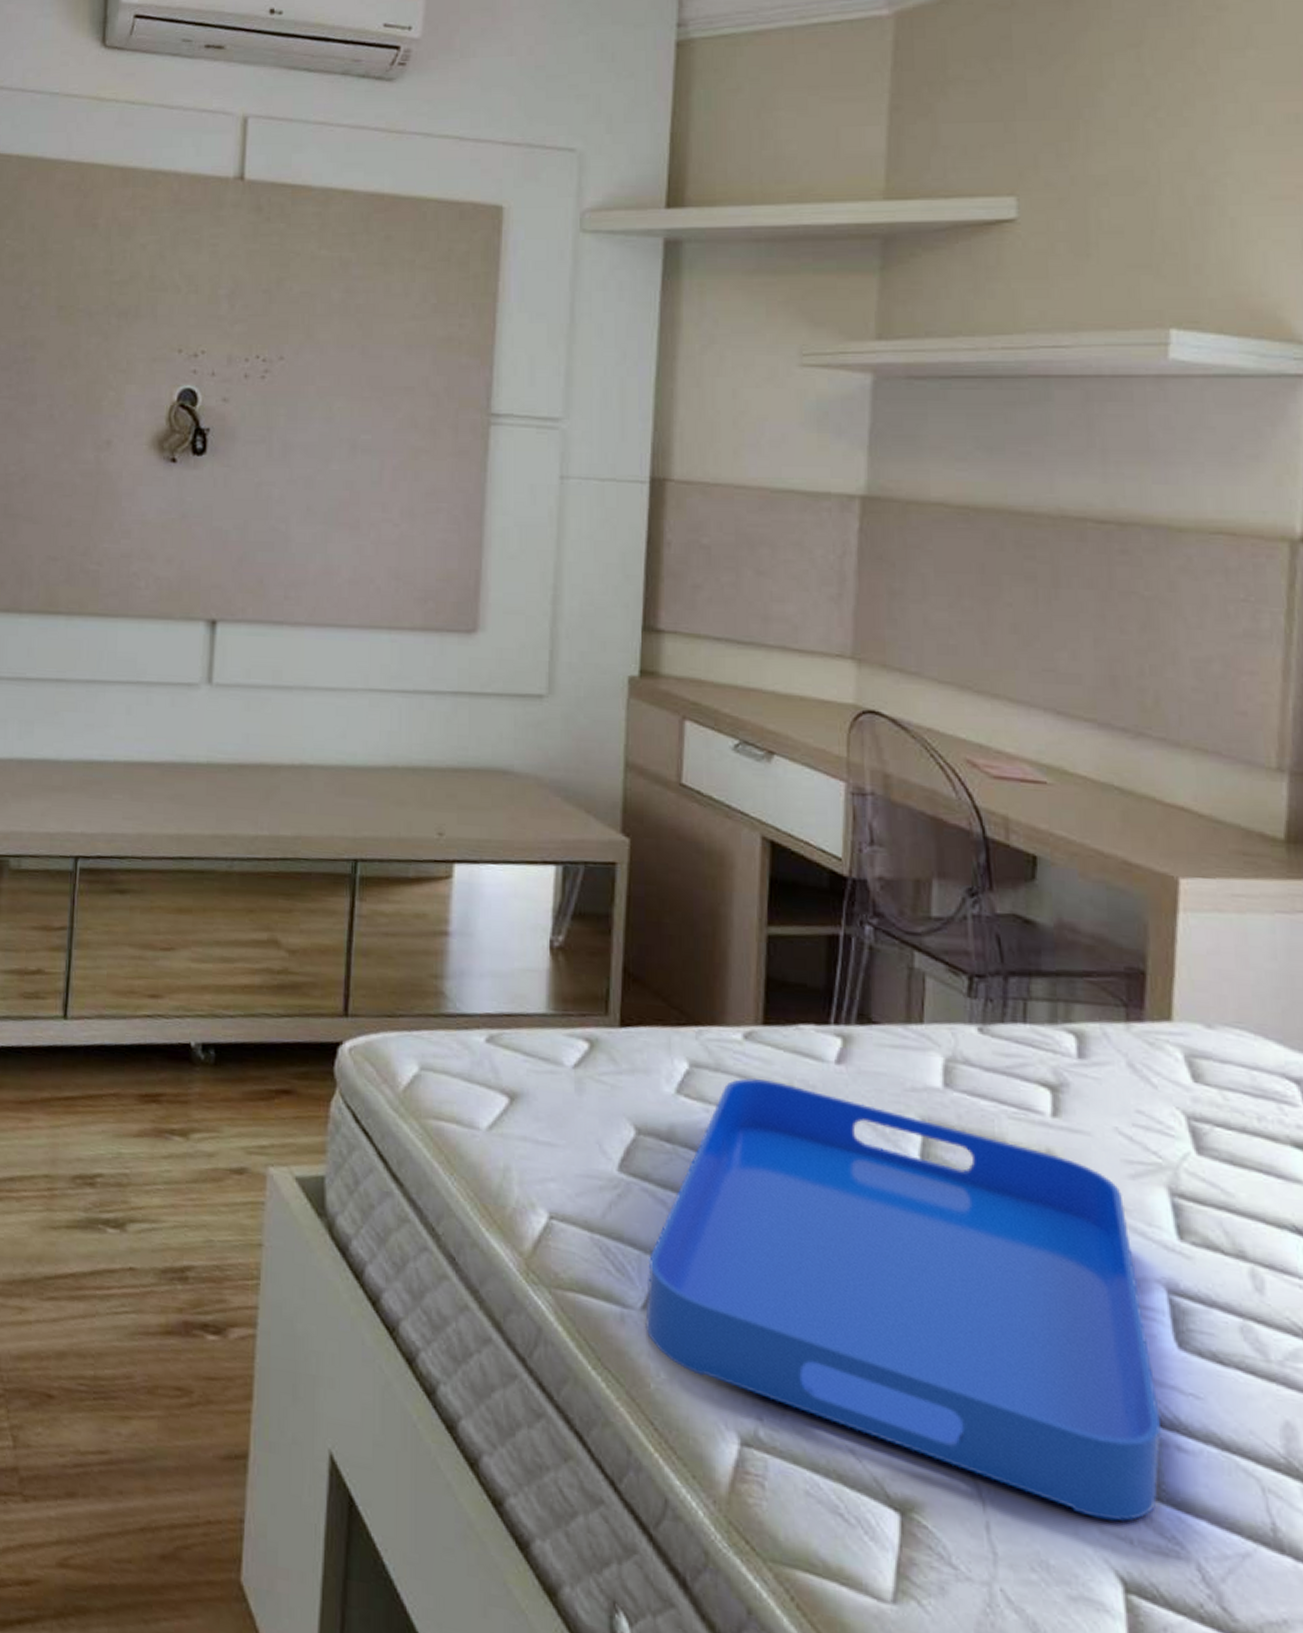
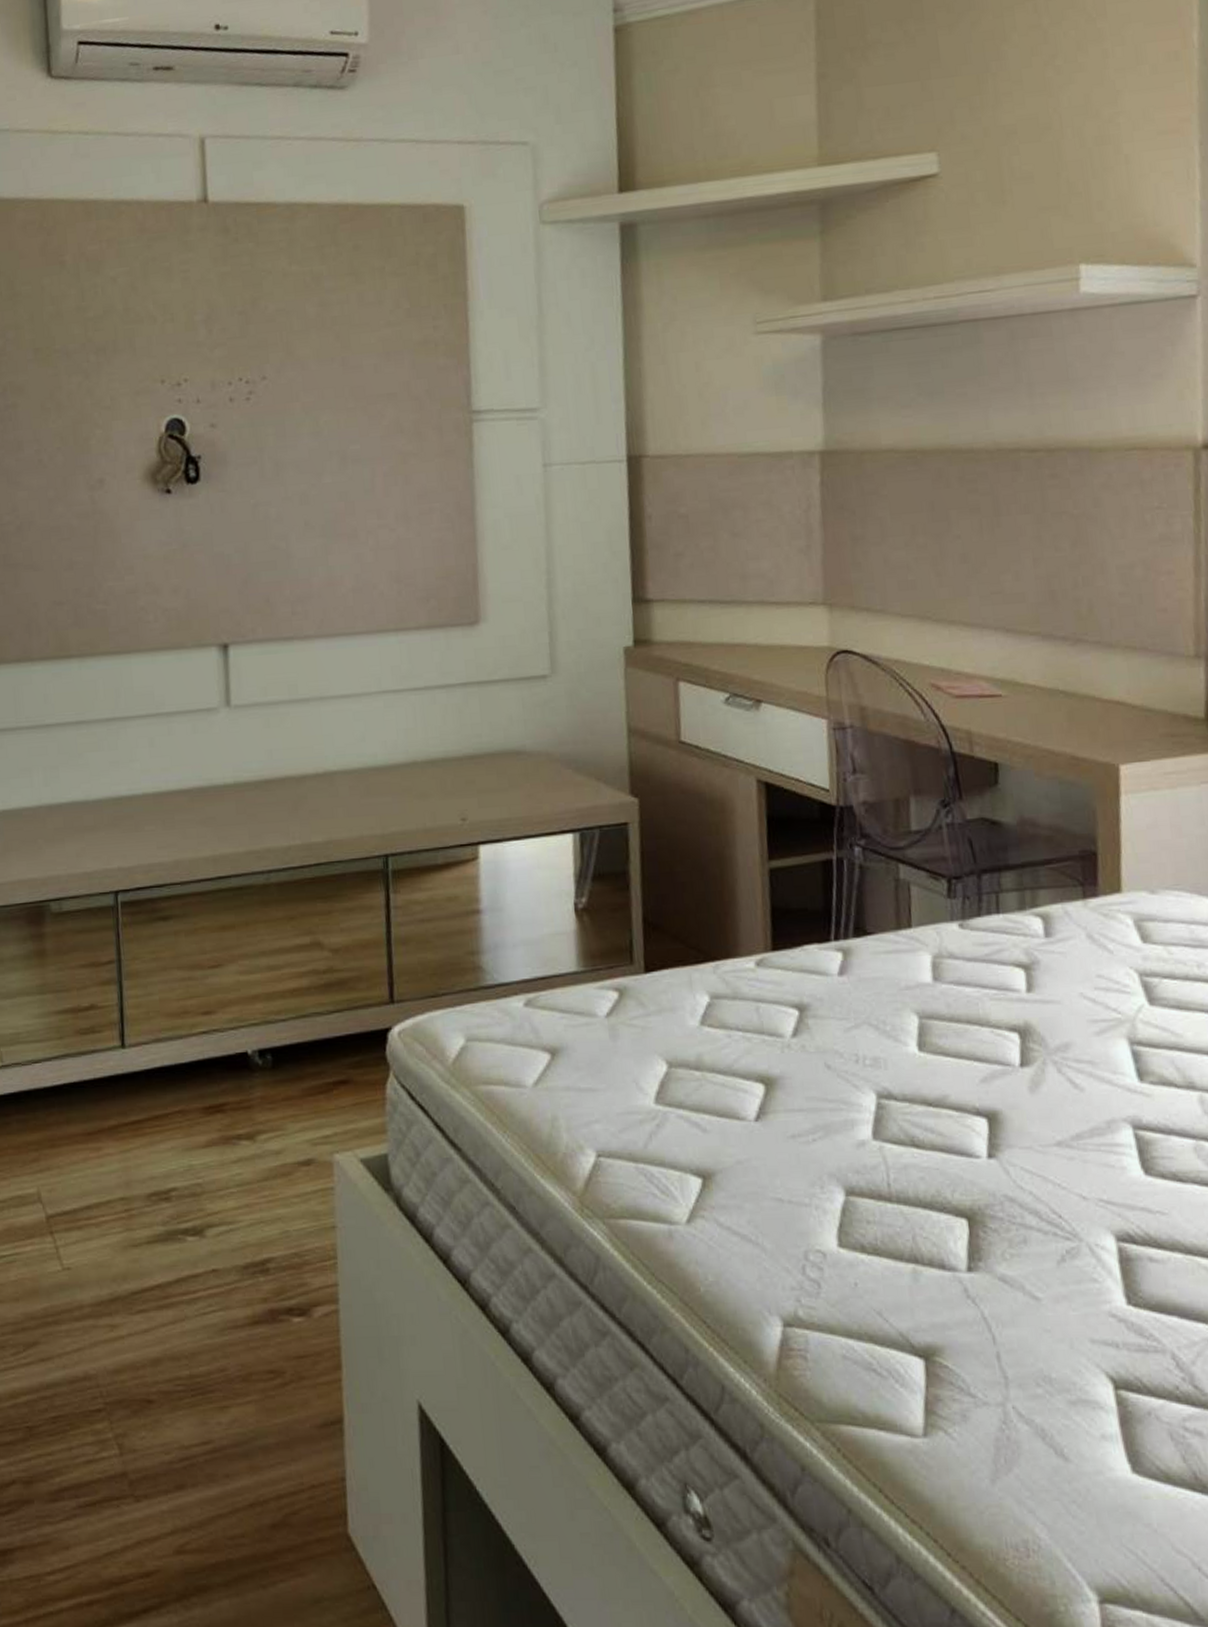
serving tray: present [645,1077,1162,1521] -> none [689,999,1137,1331]

